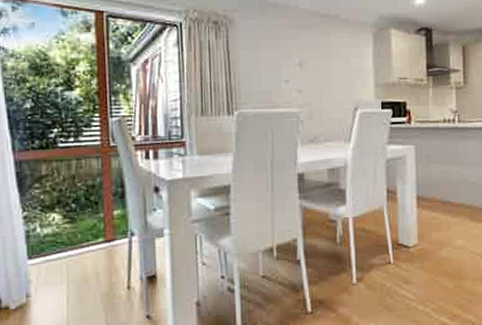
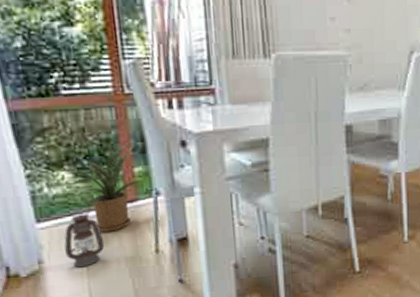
house plant: none [49,190,122,269] -> present [57,144,145,233]
lantern: none [50,238,84,302] -> present [64,198,105,268]

